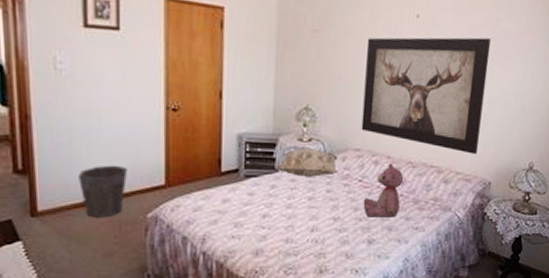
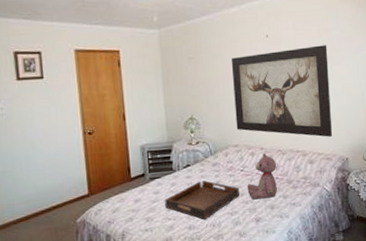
waste bin: present [78,165,128,218] -> none [21,183,59,228]
serving tray: none [260,187,353,234] -> present [165,180,239,220]
decorative pillow: present [277,148,338,177] -> none [175,149,223,174]

